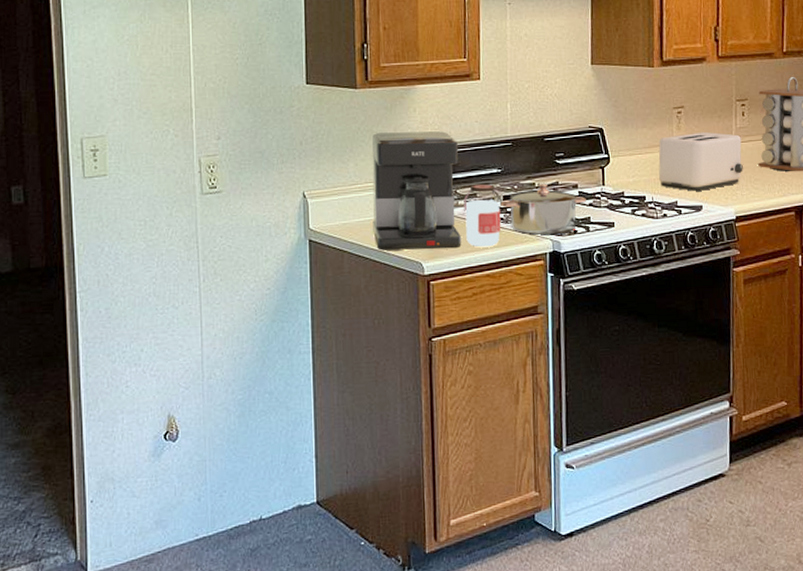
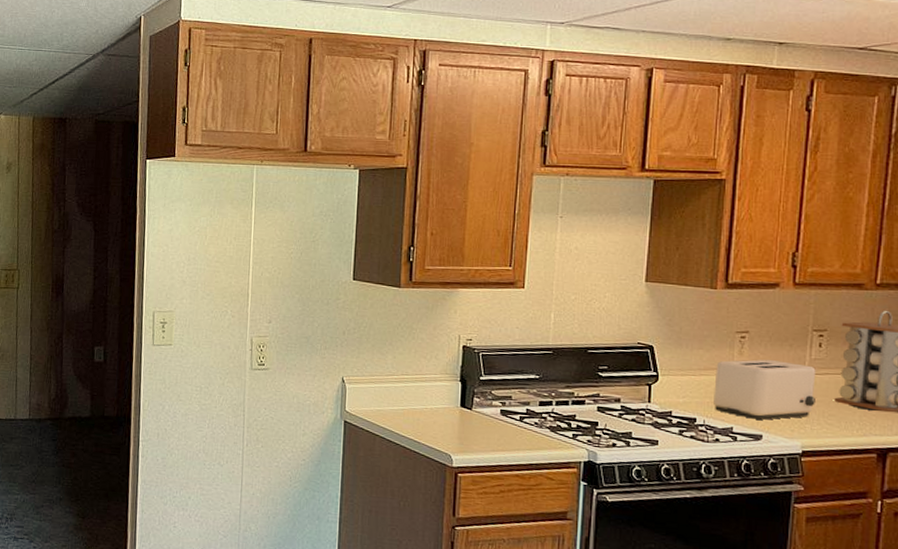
coffee maker: present [372,131,462,251] -> none [405,330,496,446]
jar: present [463,184,502,248] -> none [497,387,537,449]
cooking pot: present [499,184,586,236] -> none [535,394,629,446]

